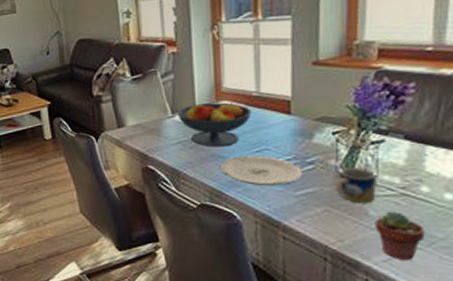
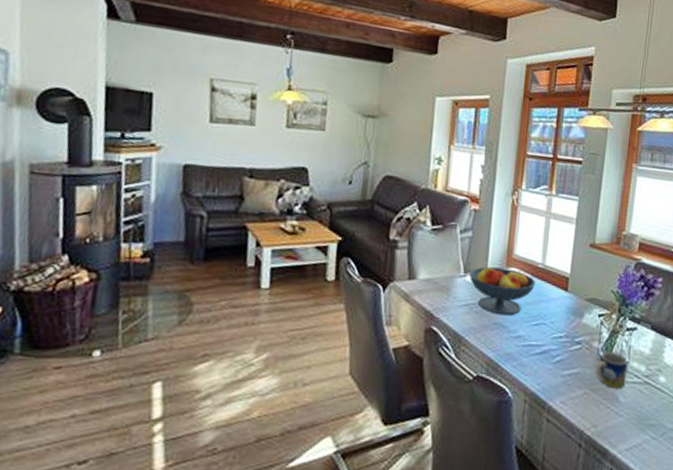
plate: present [220,155,303,186] -> none [500,327,571,363]
potted succulent: present [375,211,425,261] -> none [622,398,660,451]

